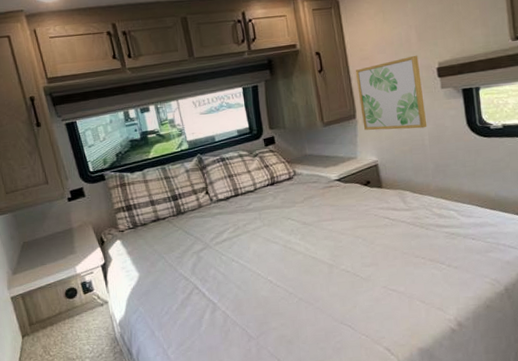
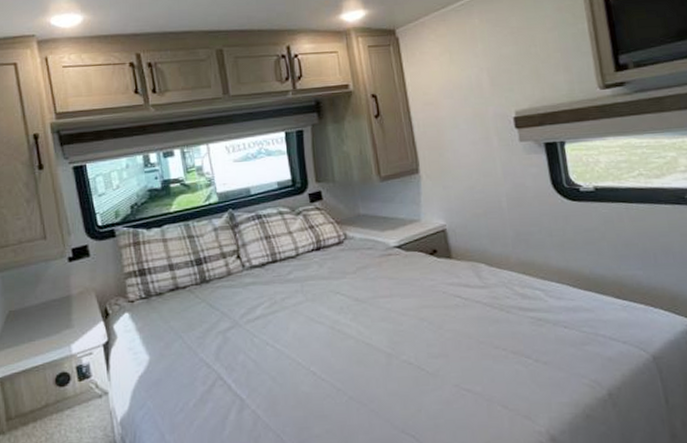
wall art: present [355,55,427,131] -> none [417,102,505,188]

